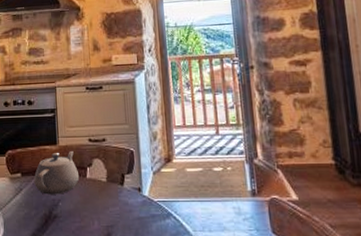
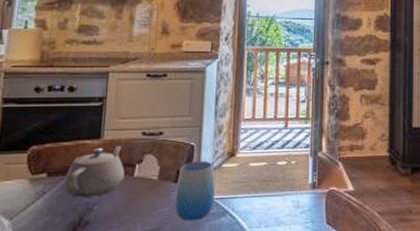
cup: none [123,165,158,221] -> present [175,160,215,221]

